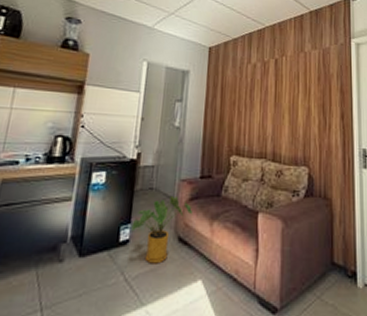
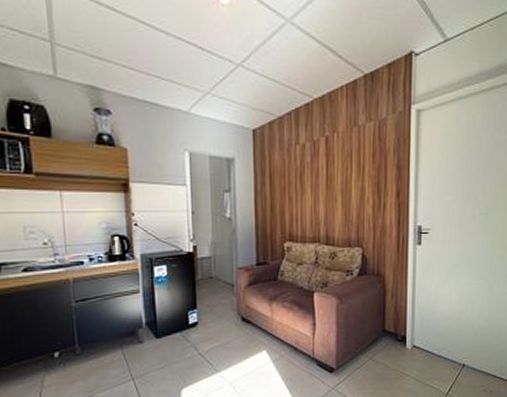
house plant: present [131,195,192,264] -> none [198,282,252,340]

